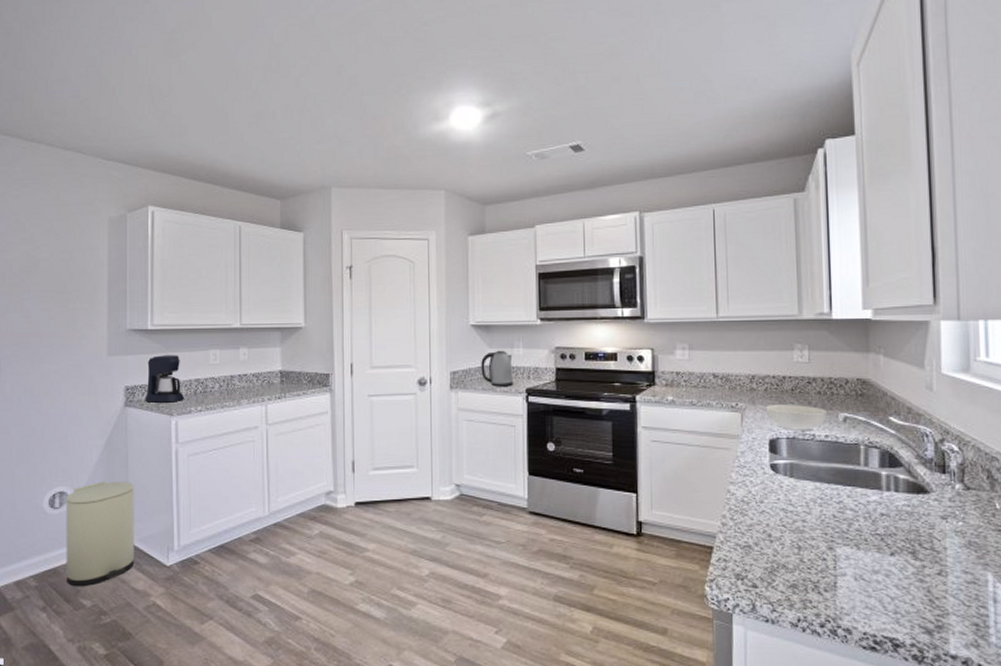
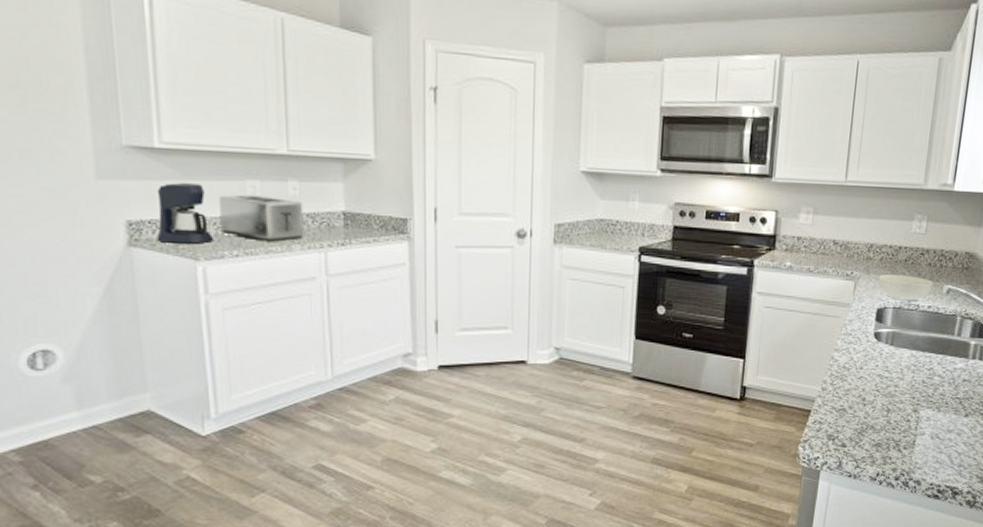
pedal bin: present [66,480,135,587] -> none [52,337,158,461]
toaster: none [190,361,250,398] -> present [219,194,304,242]
kettle: present [481,350,513,387] -> none [590,202,627,244]

